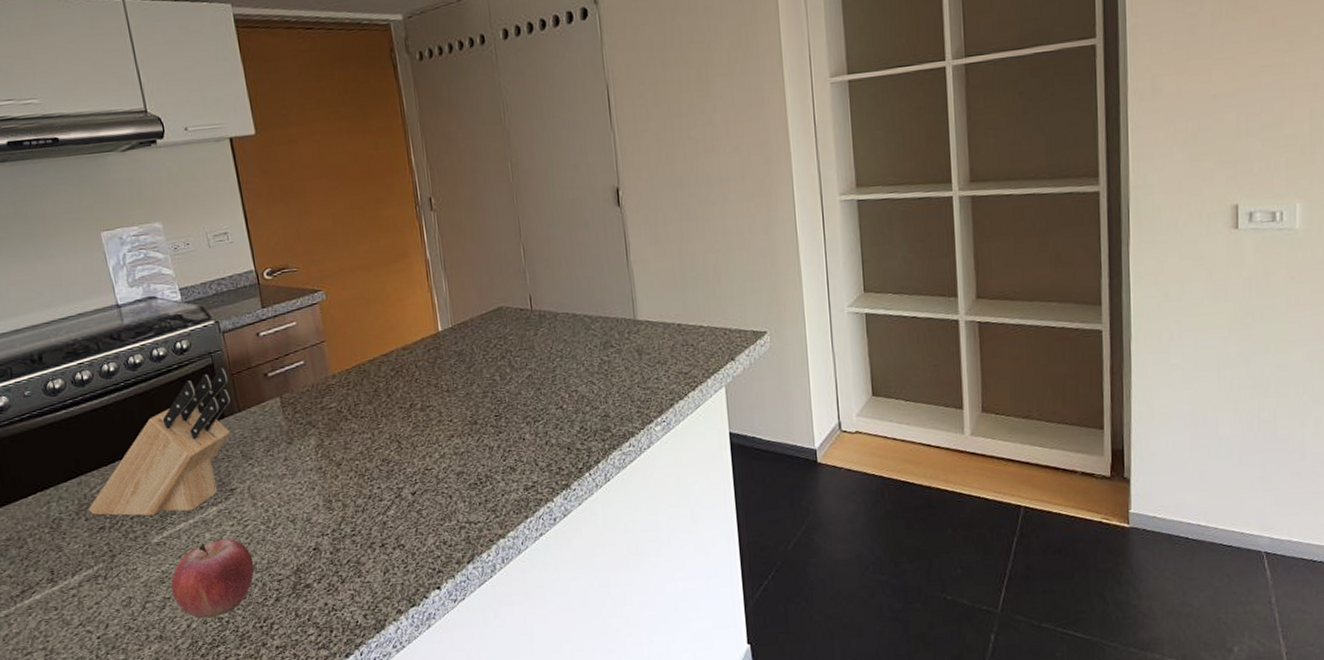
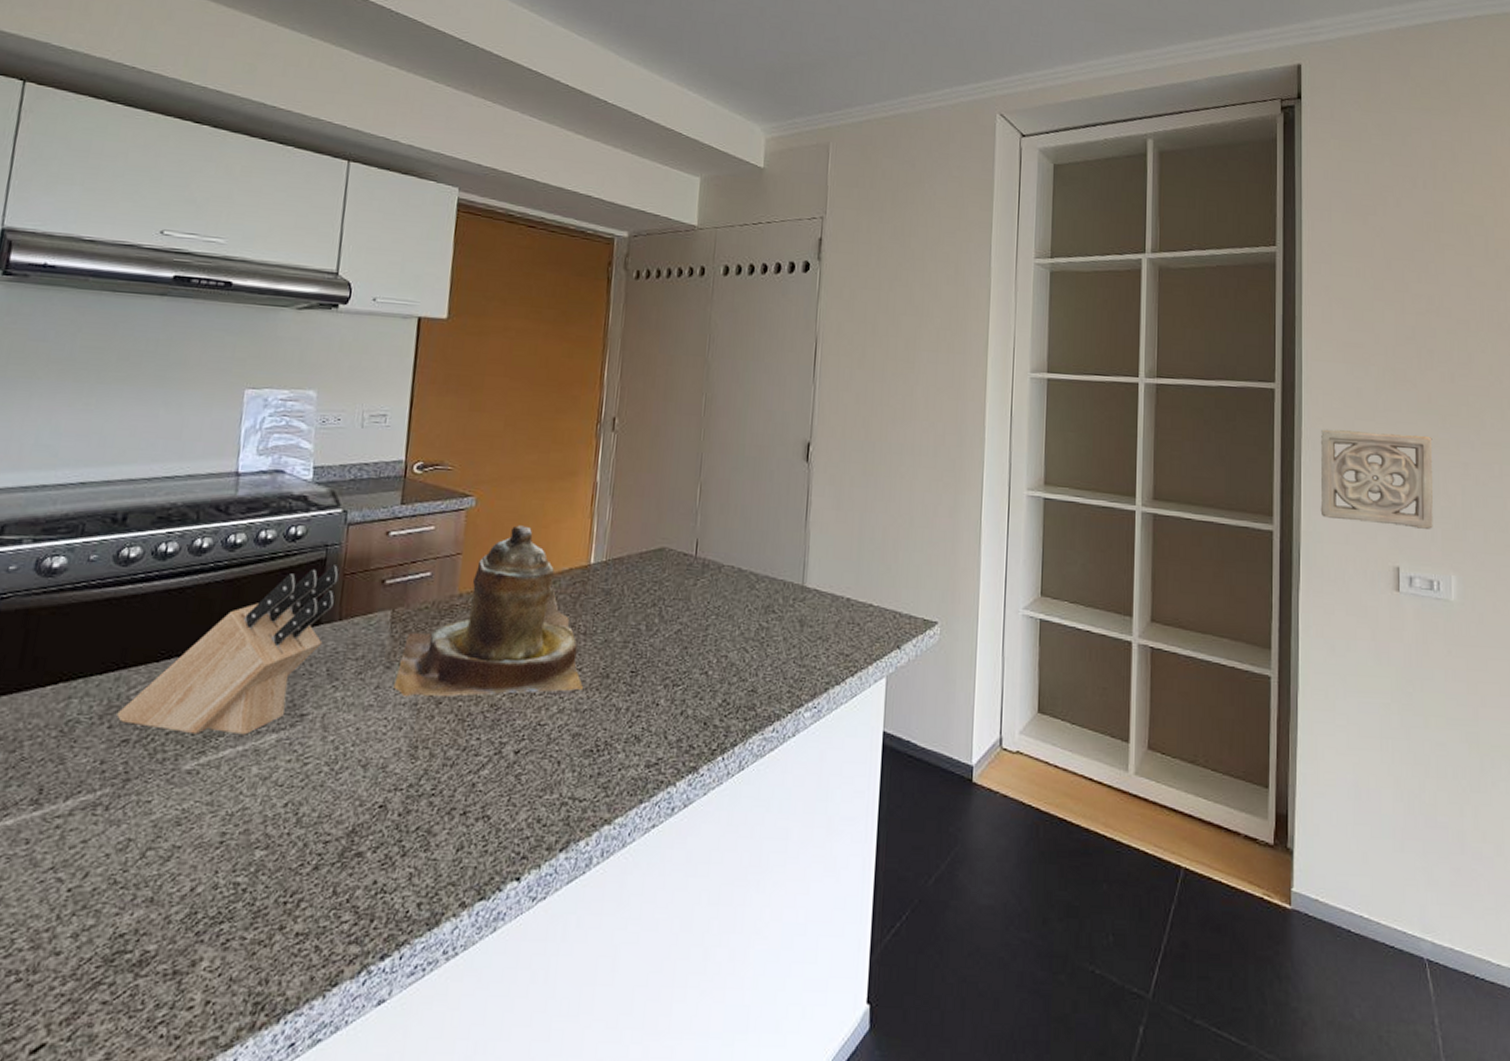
fruit: present [171,538,254,619] -> none [185,776,302,882]
teapot: none [298,308,456,464] -> present [393,525,583,697]
wall ornament: none [1149,63,1277,169] -> present [1320,429,1433,529]

